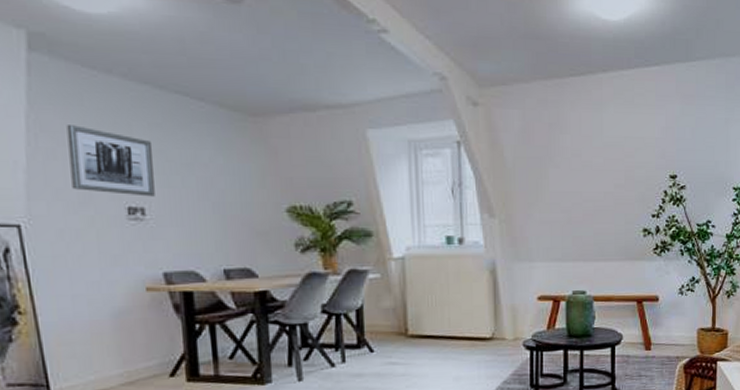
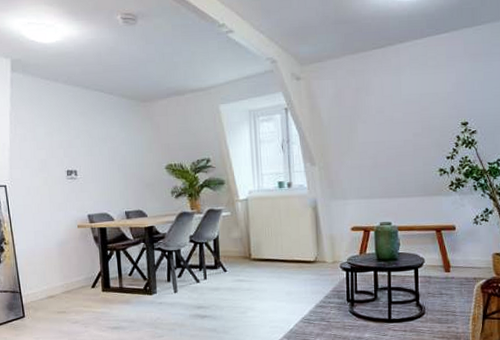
wall art: present [66,125,155,197] -> none [32,118,83,163]

